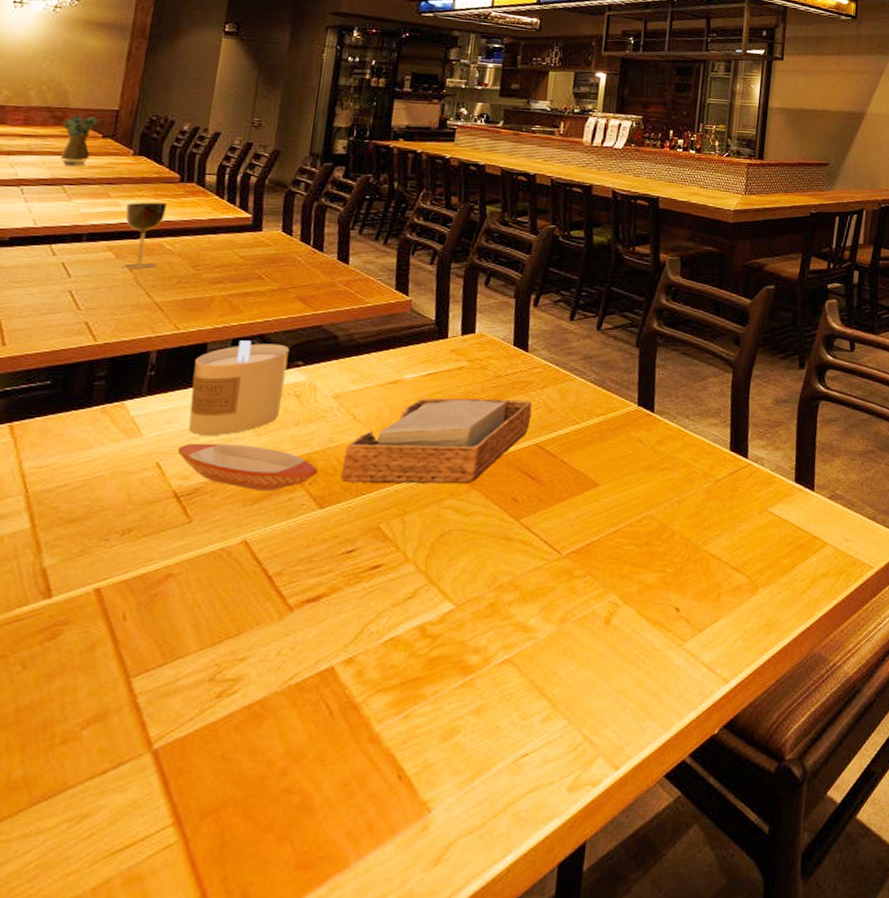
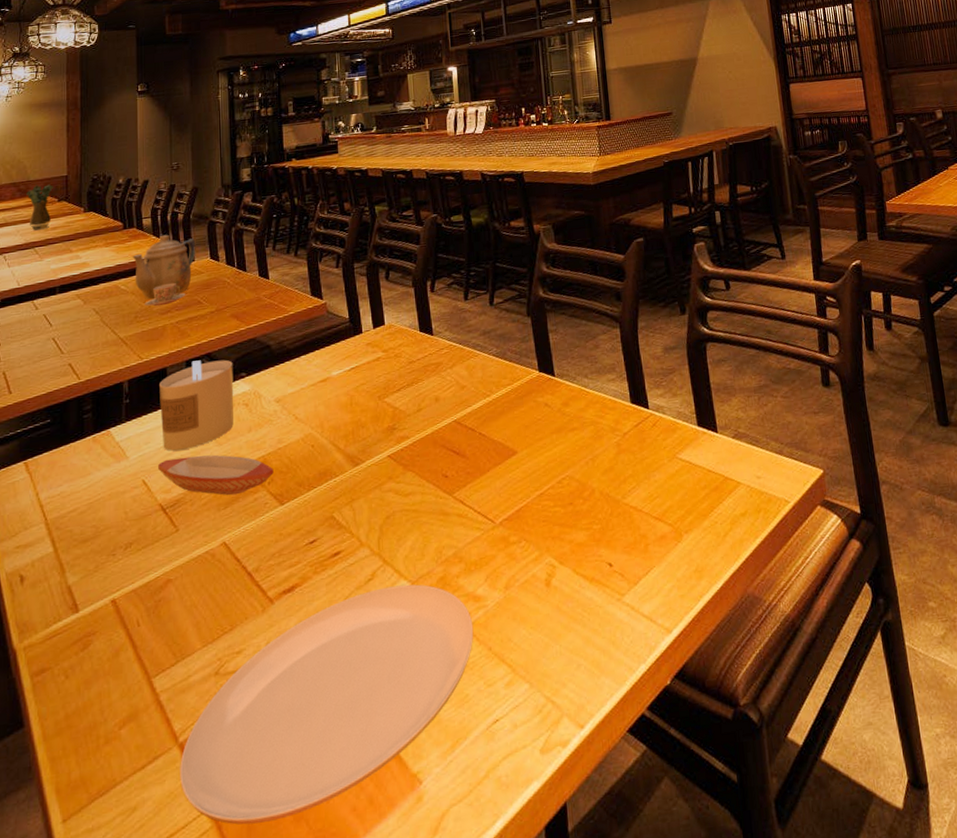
wine glass: present [120,202,167,270] -> none [86,249,117,313]
plate: none [147,607,518,842] -> present [180,584,474,825]
teapot: none [184,196,266,266] -> present [132,234,195,300]
teacup: none [192,250,245,275] -> present [145,282,186,307]
napkin holder: present [341,398,533,484] -> none [293,380,447,479]

